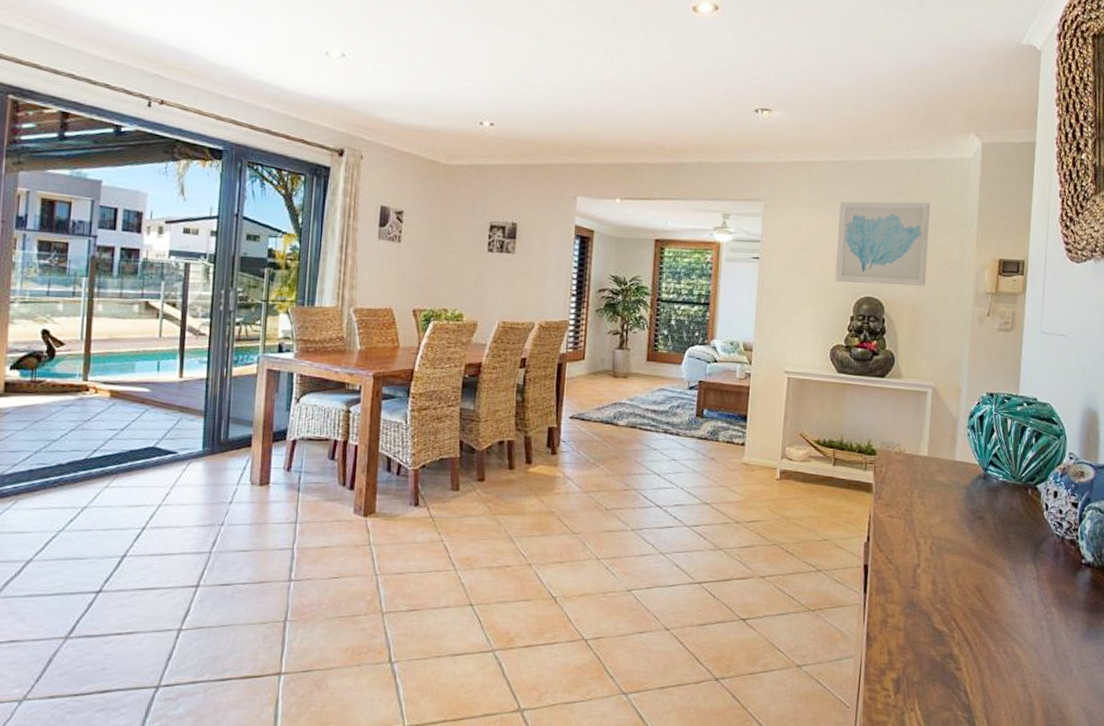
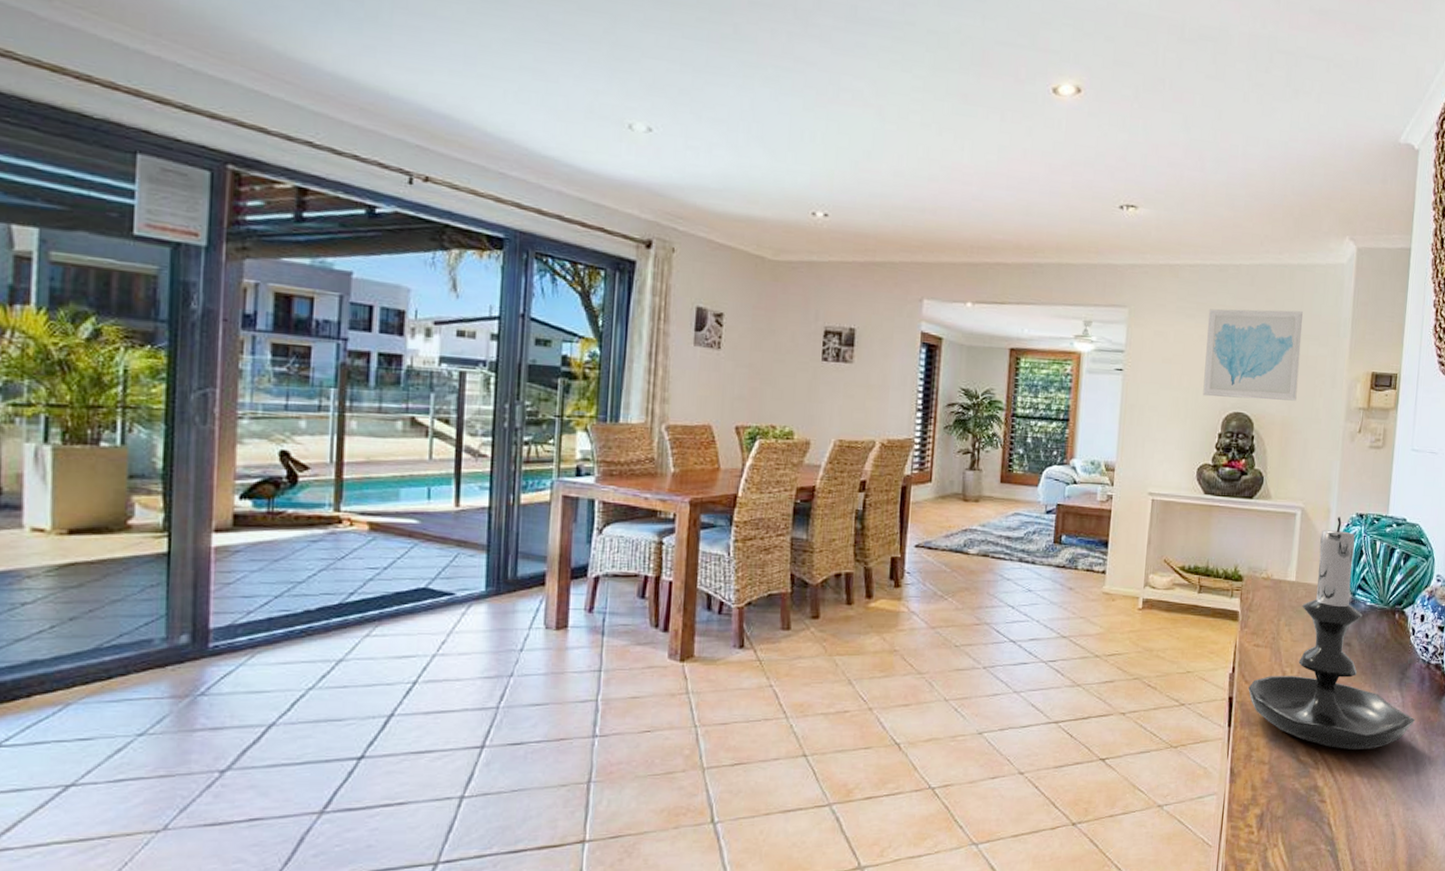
candle holder: none [883,396,1051,620] -> present [1248,517,1416,749]

